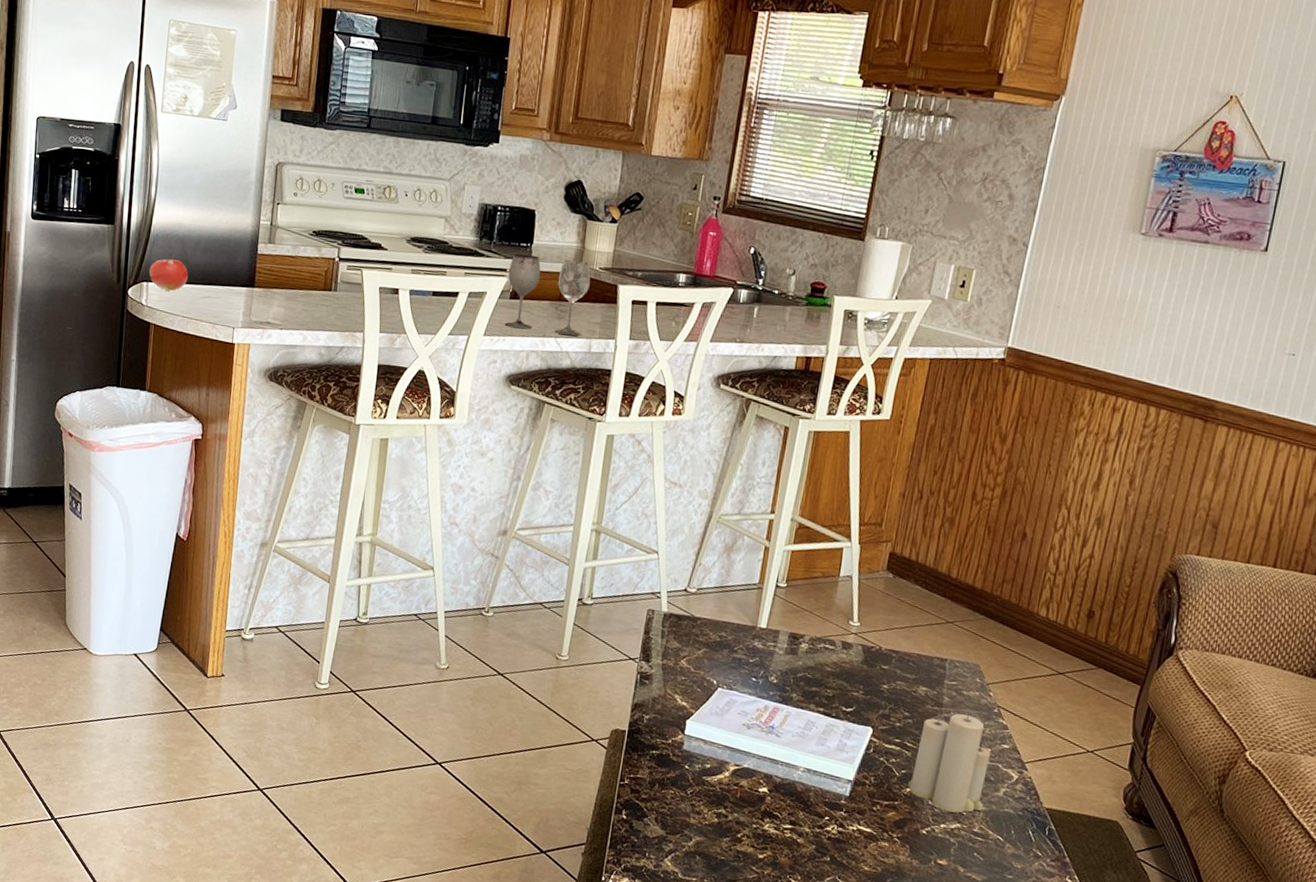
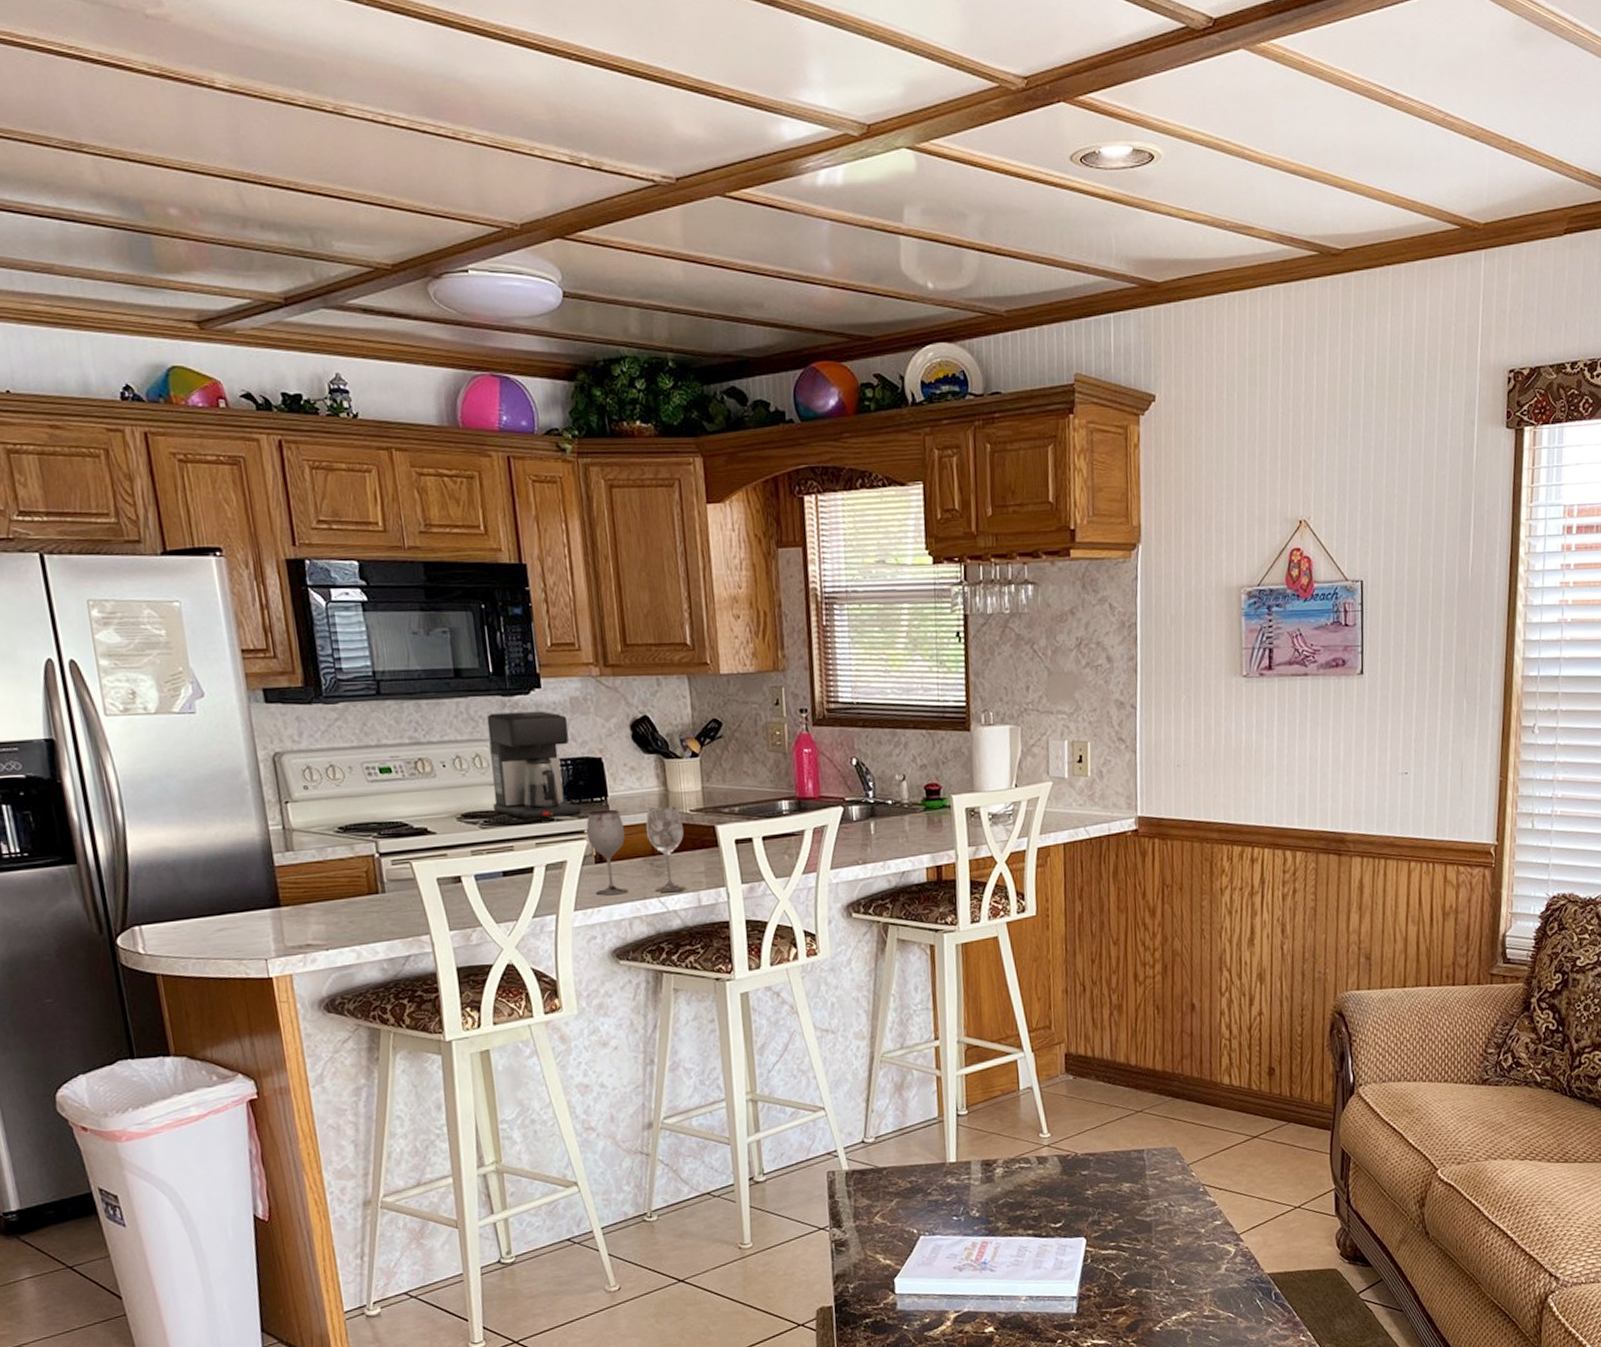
fruit: present [149,255,189,291] -> none [137,886,193,931]
coffee maker: none [438,158,514,256] -> present [486,711,581,821]
candle: present [907,709,991,813] -> none [1131,1194,1209,1303]

